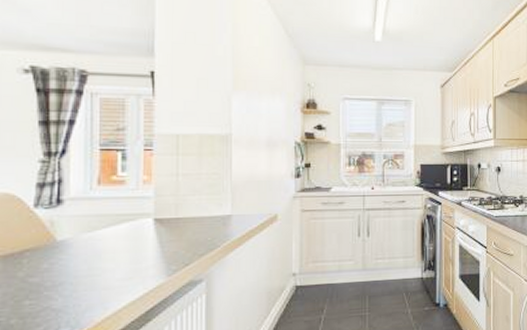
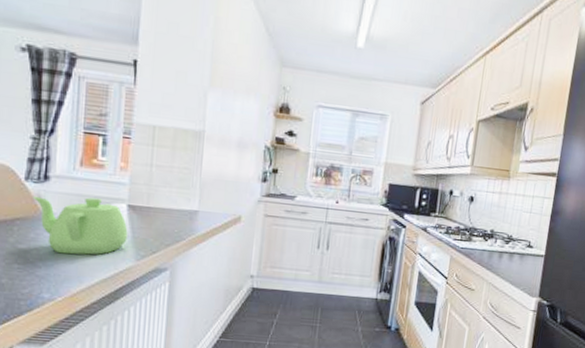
teapot: none [44,216,156,281] -> present [33,196,128,255]

